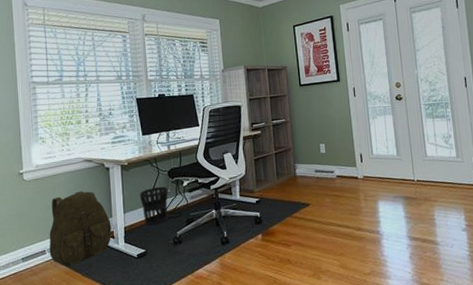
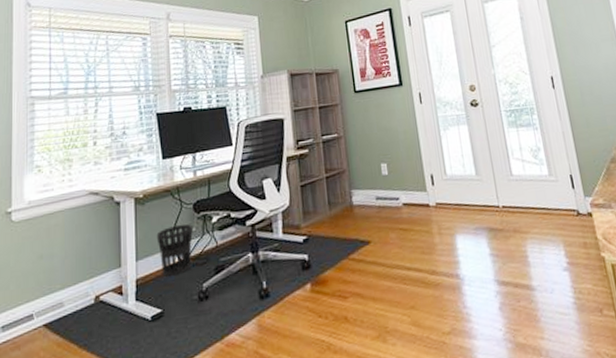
backpack: present [49,191,112,266] -> none [39,233,120,335]

